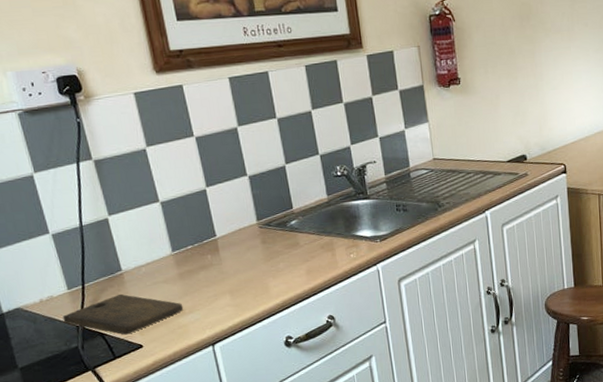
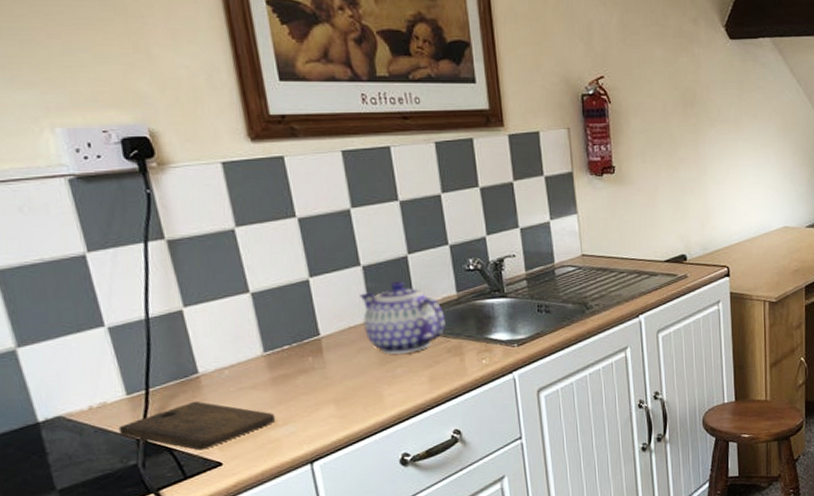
teapot: none [247,188,319,252] -> present [359,281,446,355]

